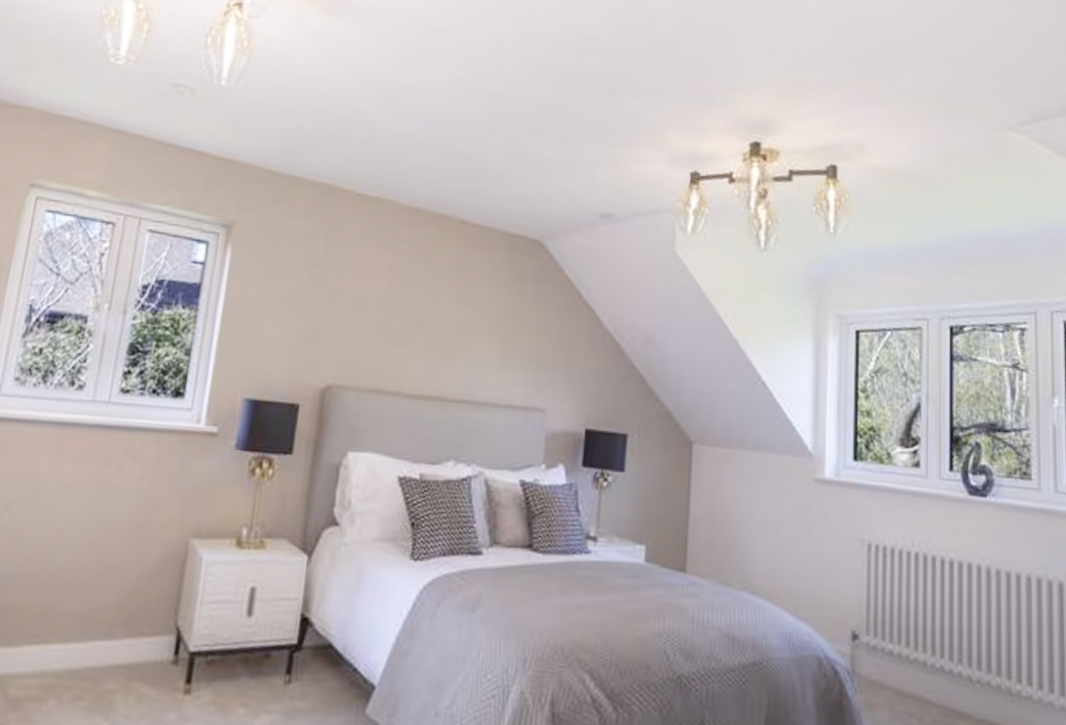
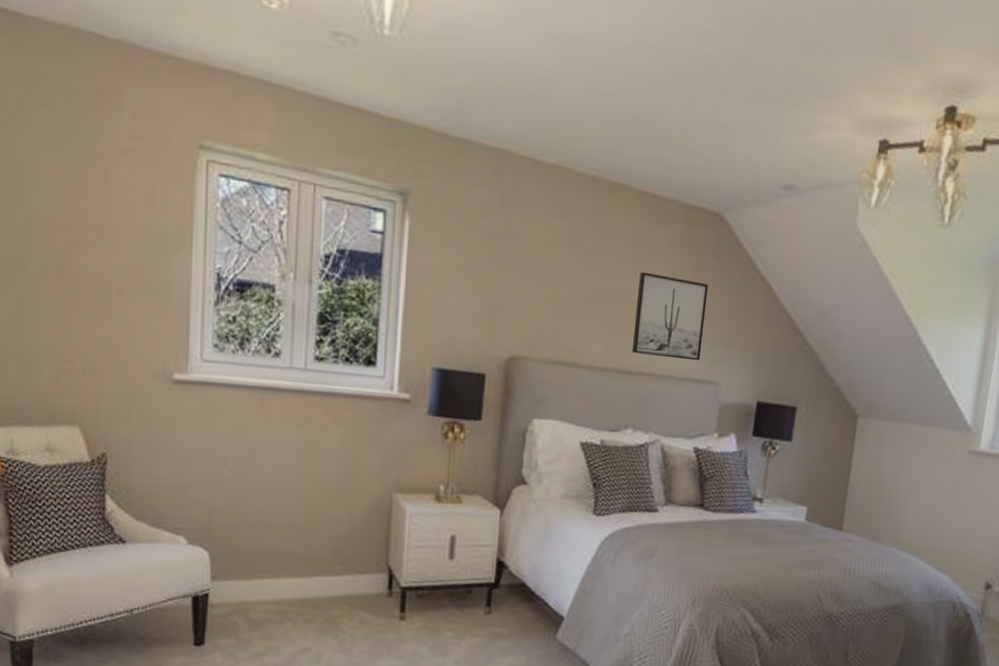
wall art: none [453,298,531,387] -> present [631,272,709,361]

